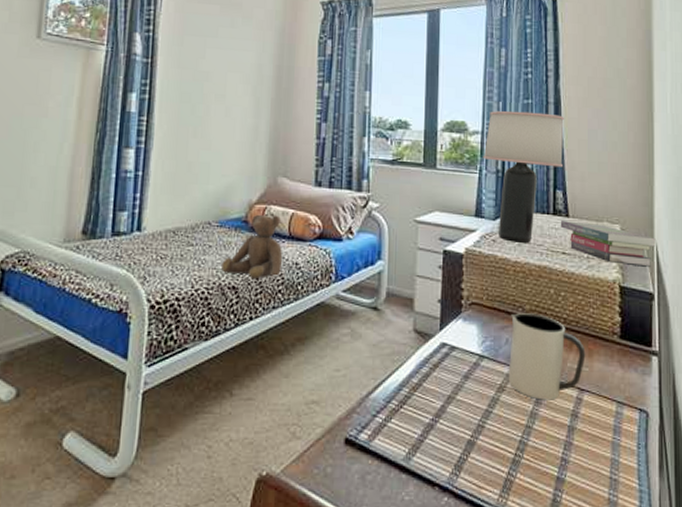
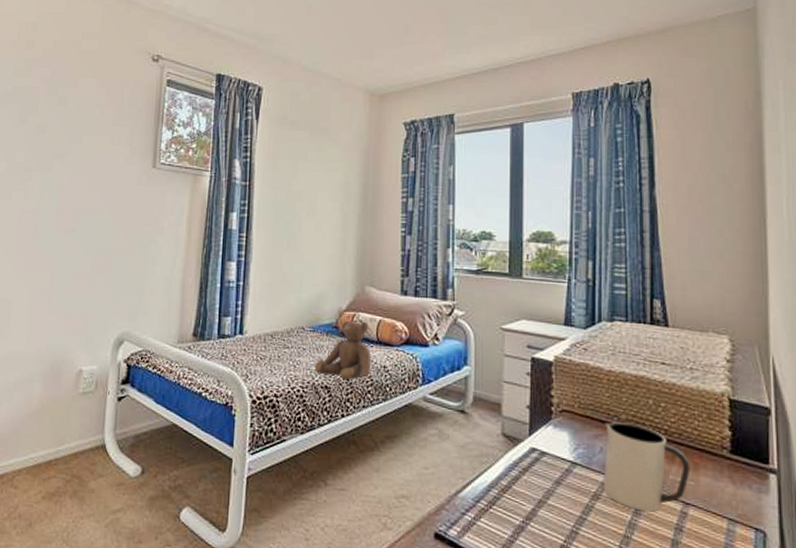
table lamp: present [483,110,565,244] -> none [572,220,662,353]
books: present [560,221,656,267] -> none [658,330,772,380]

